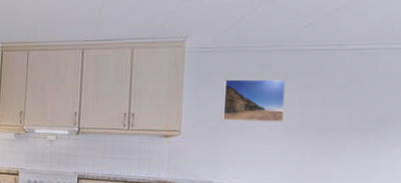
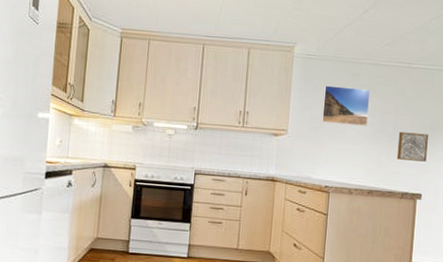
wall art: none [327,126,374,162] -> present [396,132,428,162]

